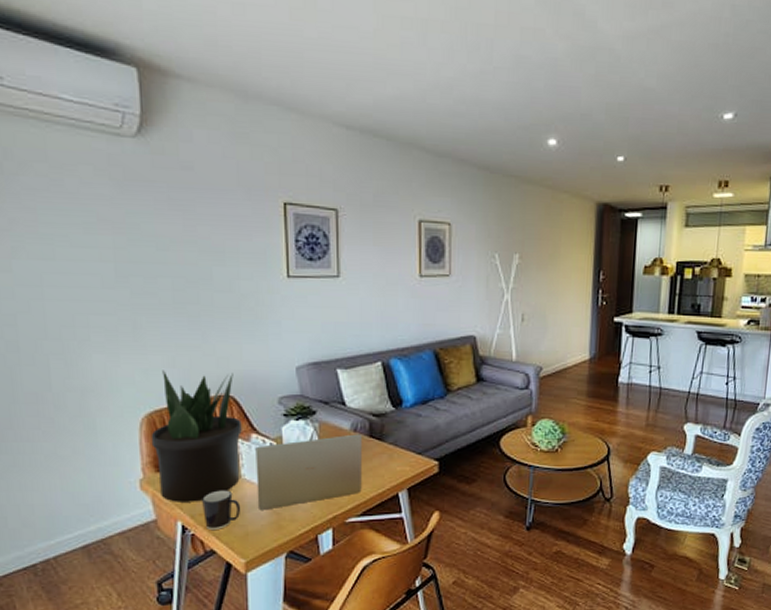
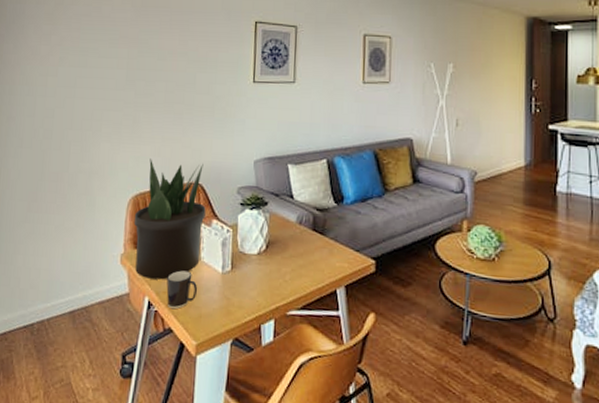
laptop: present [255,434,362,510] -> none [212,226,306,294]

